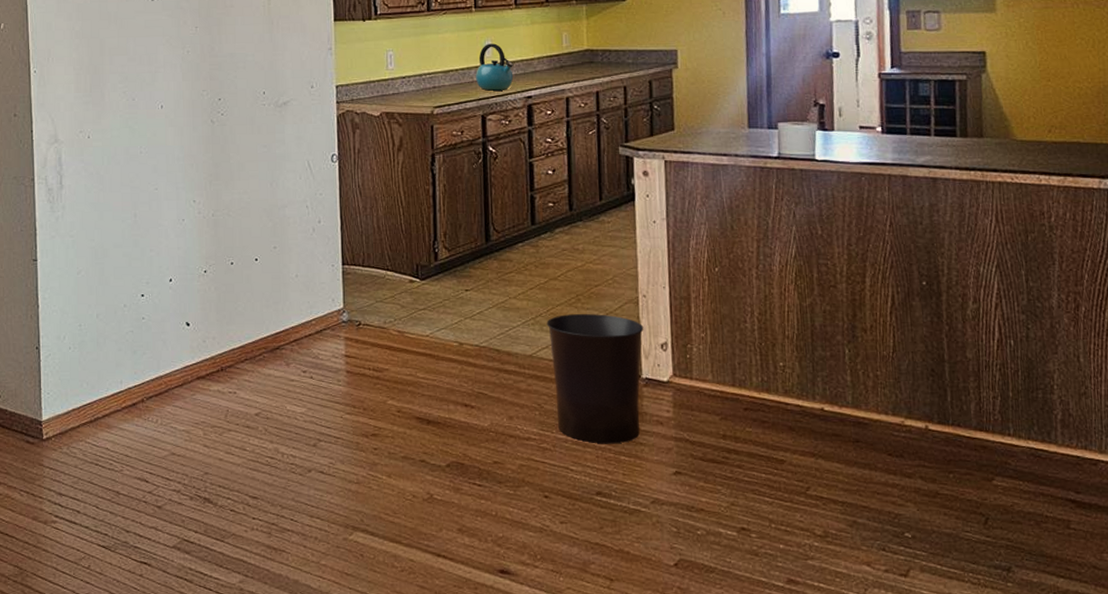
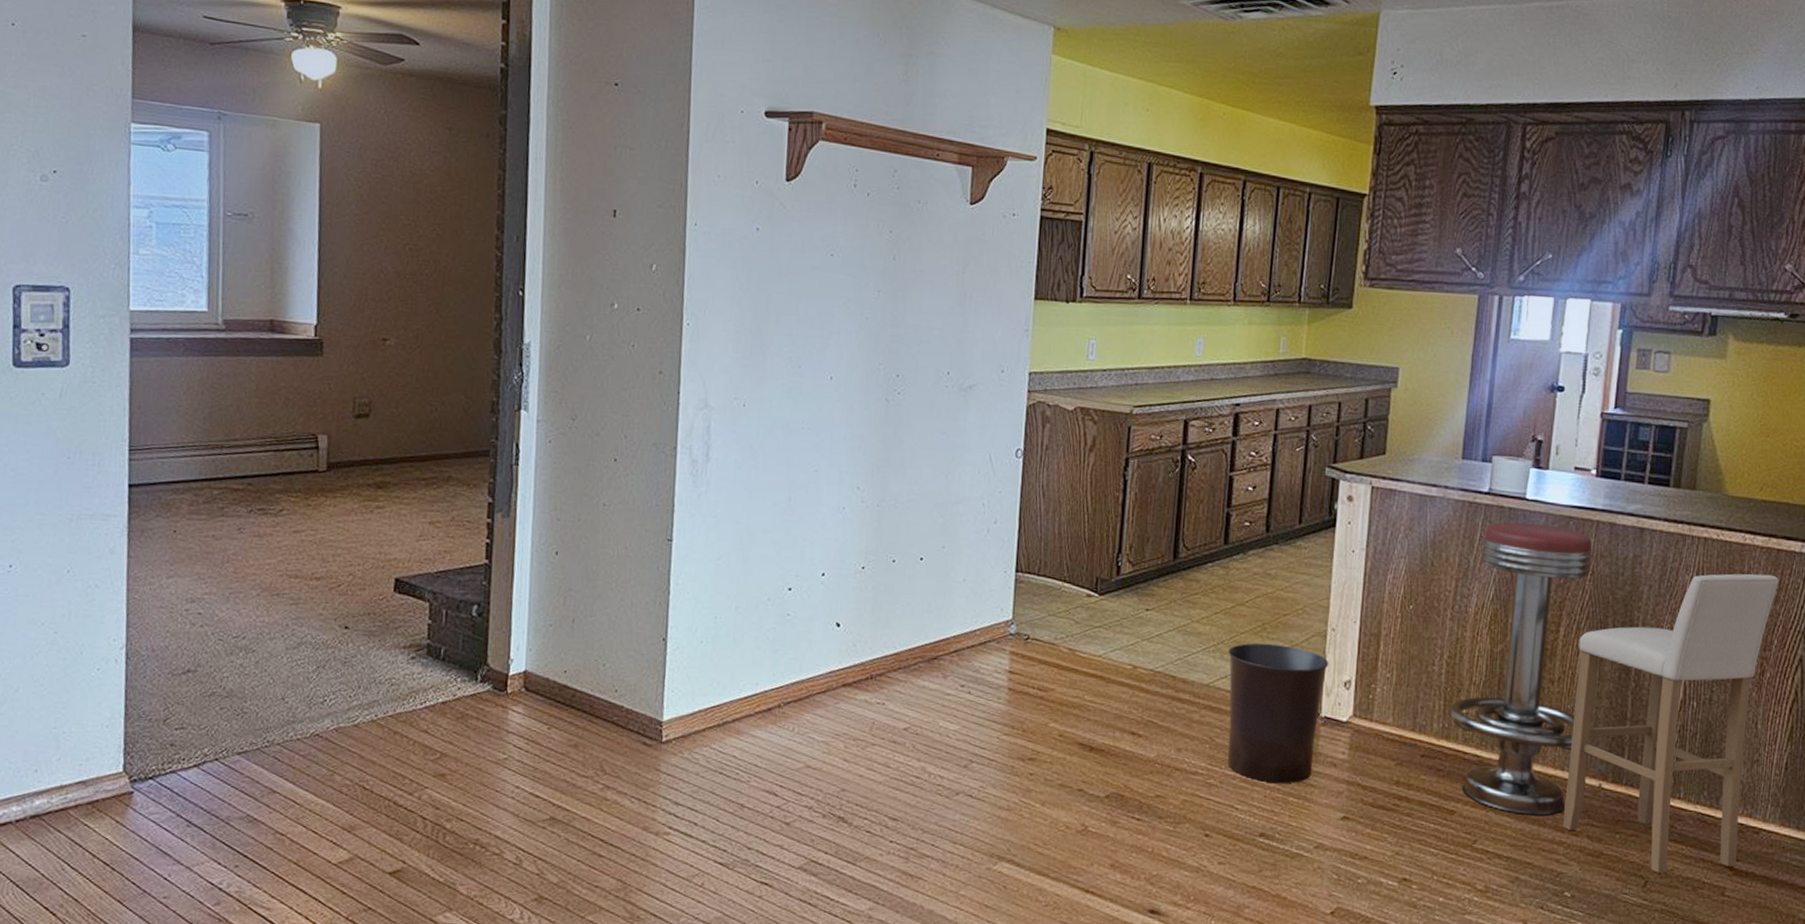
kettle: present [476,43,514,91] -> none [1182,341,1225,395]
bar stool: none [766,182,912,460] -> present [1449,522,1593,816]
bar stool: none [886,212,1081,509] -> present [1562,573,1779,873]

